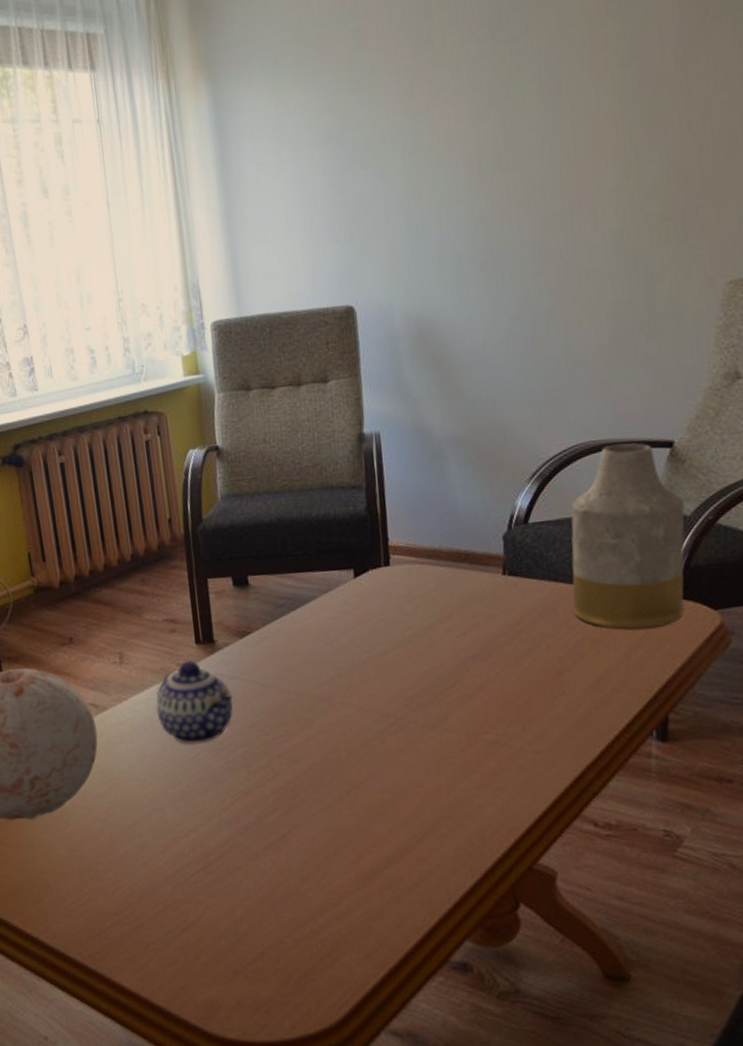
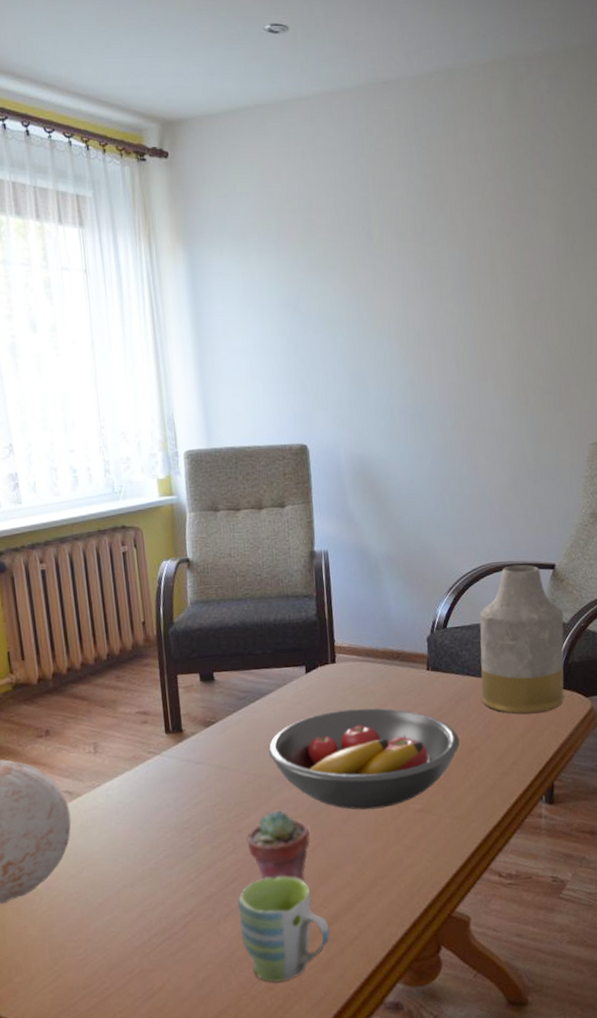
teapot: present [156,660,234,744] -> none [127,748,200,825]
mug: none [278,809,385,927] -> present [237,876,330,982]
potted succulent: none [287,734,361,818] -> present [247,810,311,883]
fruit bowl: none [311,619,545,739] -> present [268,708,460,810]

